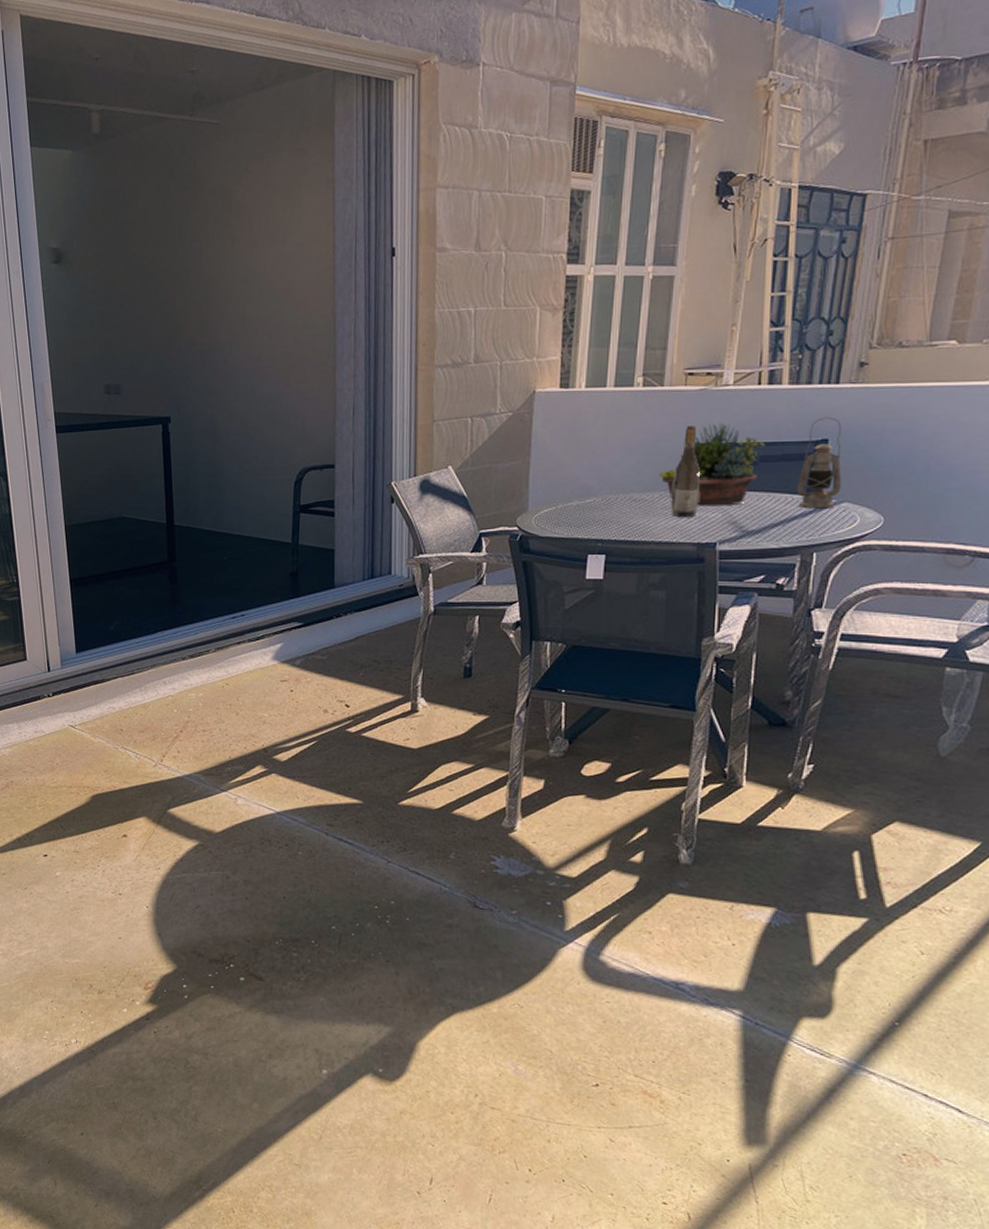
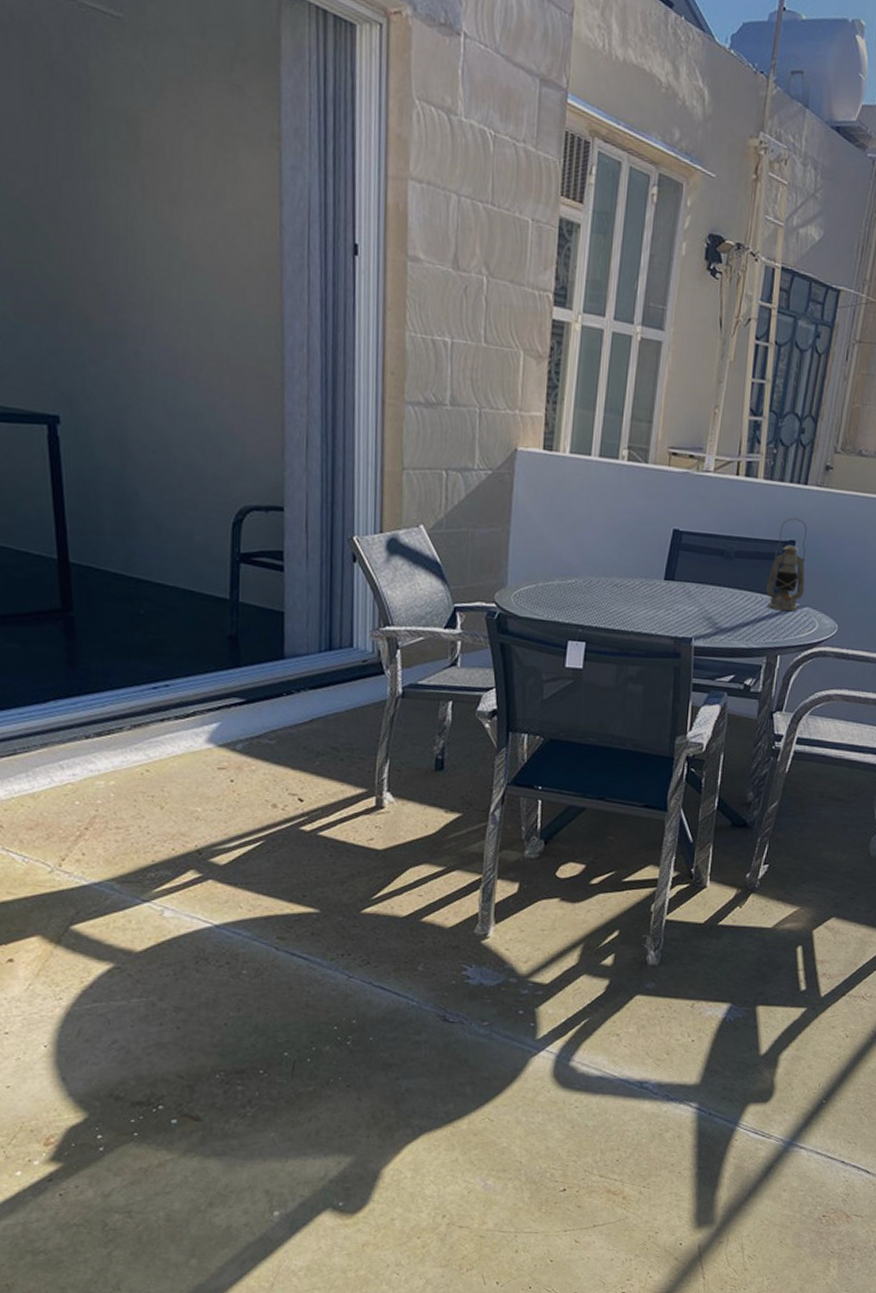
succulent planter: present [658,422,766,506] -> none [640,511,740,600]
wine bottle: present [670,425,701,517] -> none [650,509,681,609]

